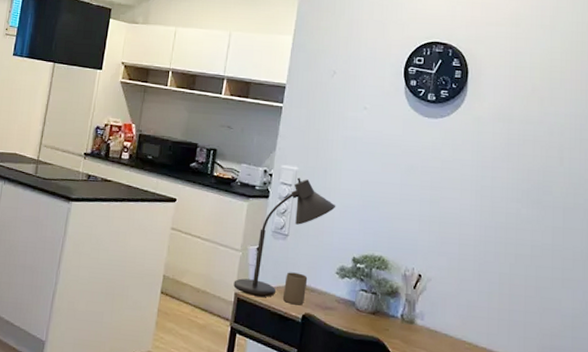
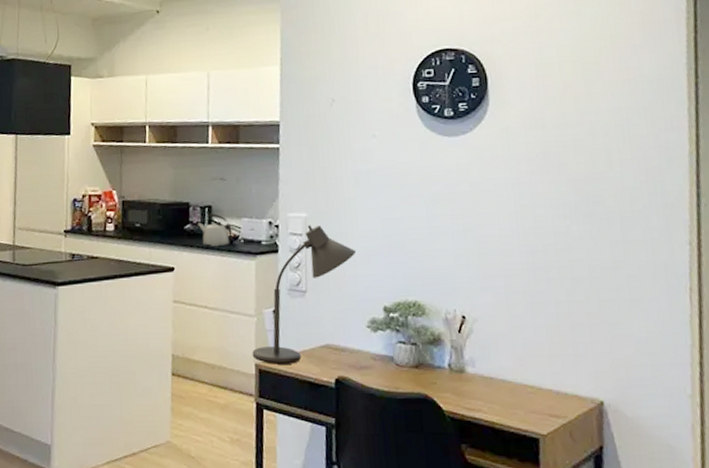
kettle: none [201,155,232,186] -> present [197,213,233,247]
mug: present [282,272,308,306] -> none [309,332,336,369]

